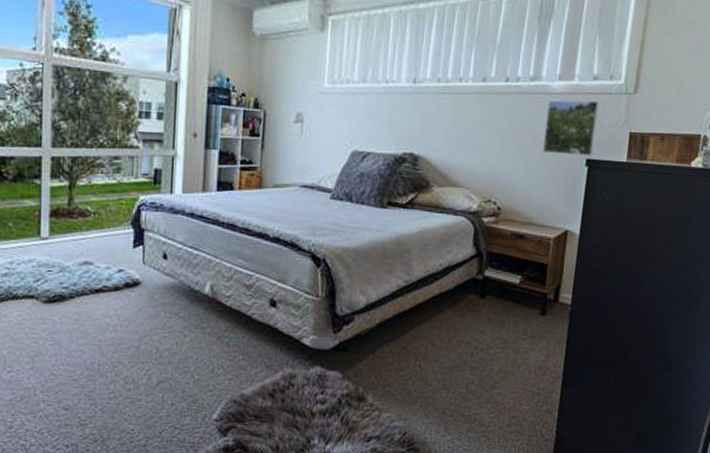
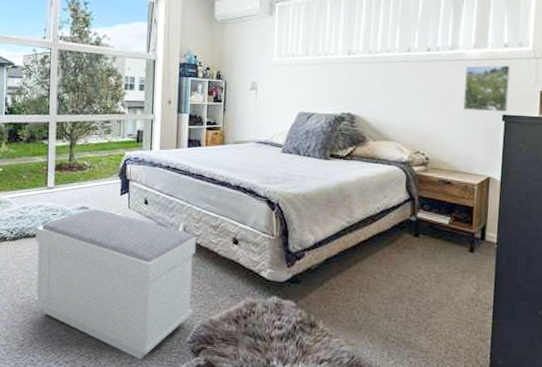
bench: none [24,264,226,442] -> present [34,209,196,360]

